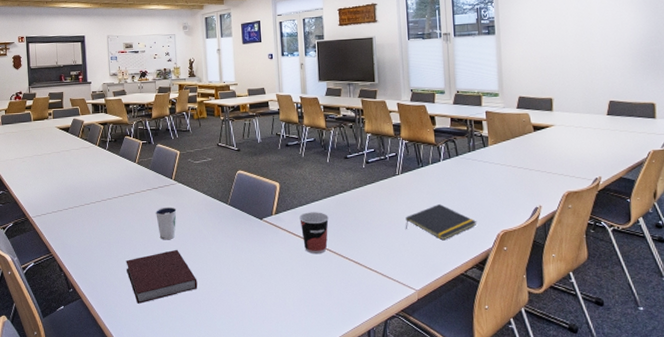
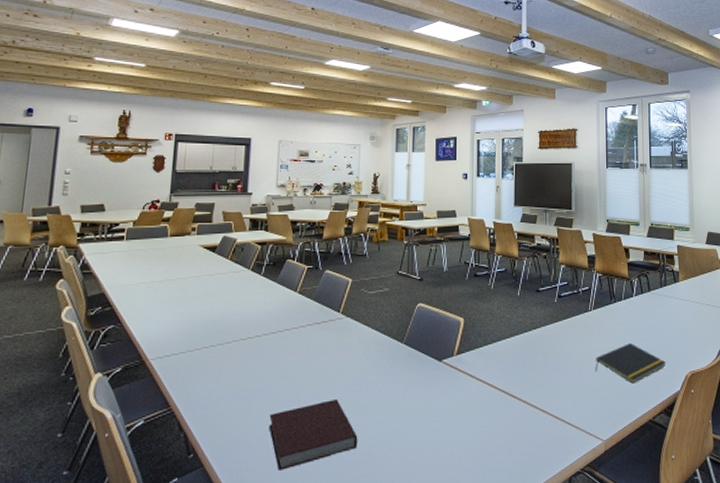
dixie cup: present [156,206,177,240] -> none [314,346,341,388]
cup: present [299,212,329,255] -> none [483,352,515,402]

